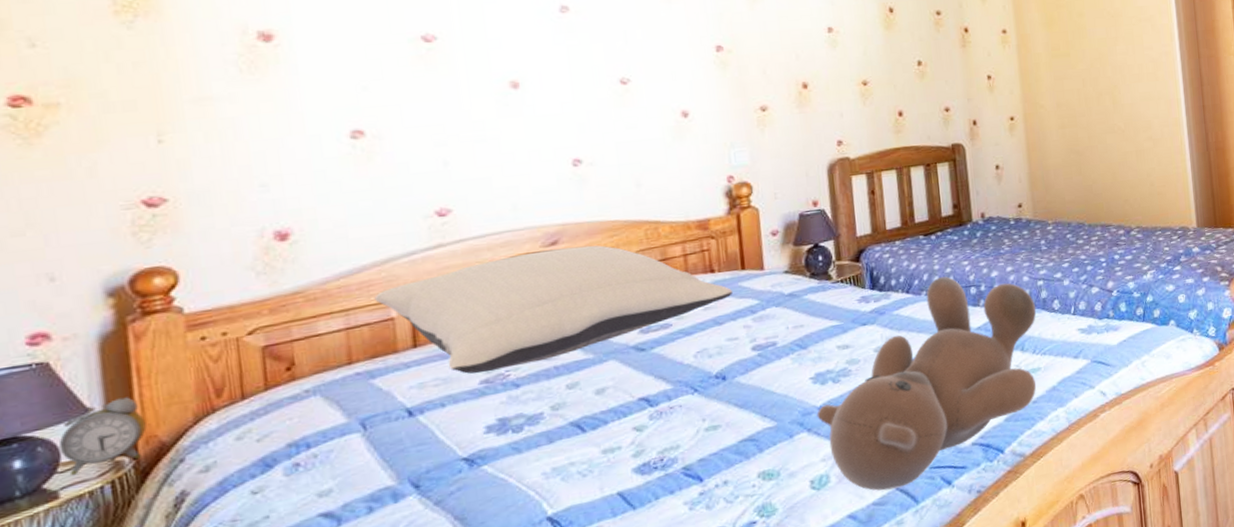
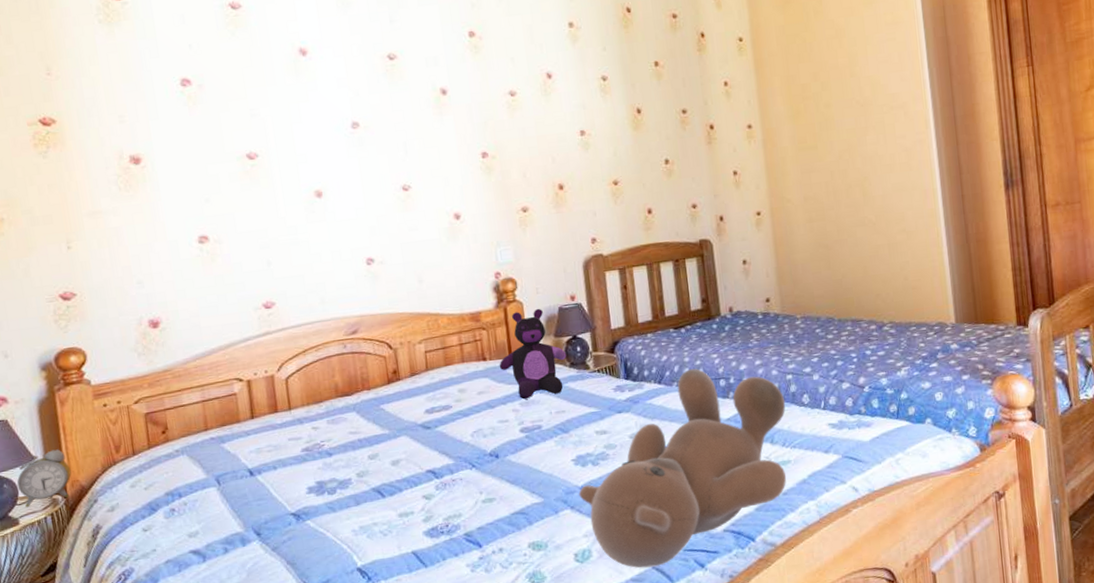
pillow: present [374,245,734,374] -> none [221,334,503,443]
stuffed animal: none [729,214,807,315] -> present [499,308,567,400]

